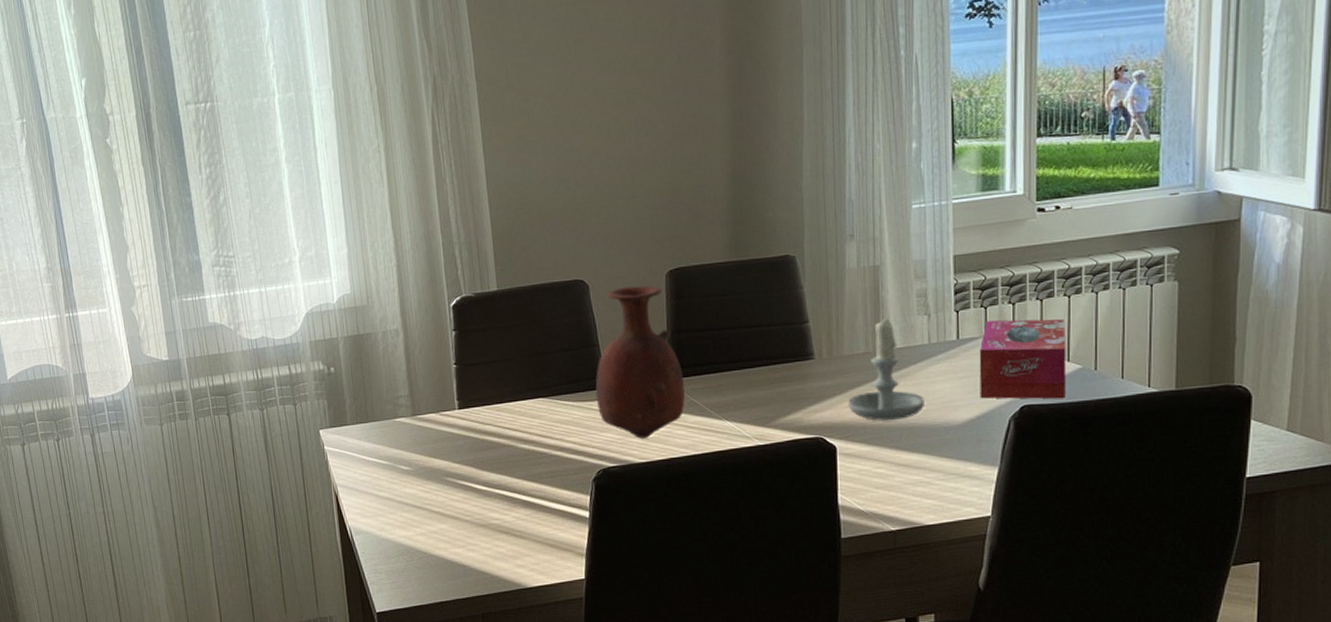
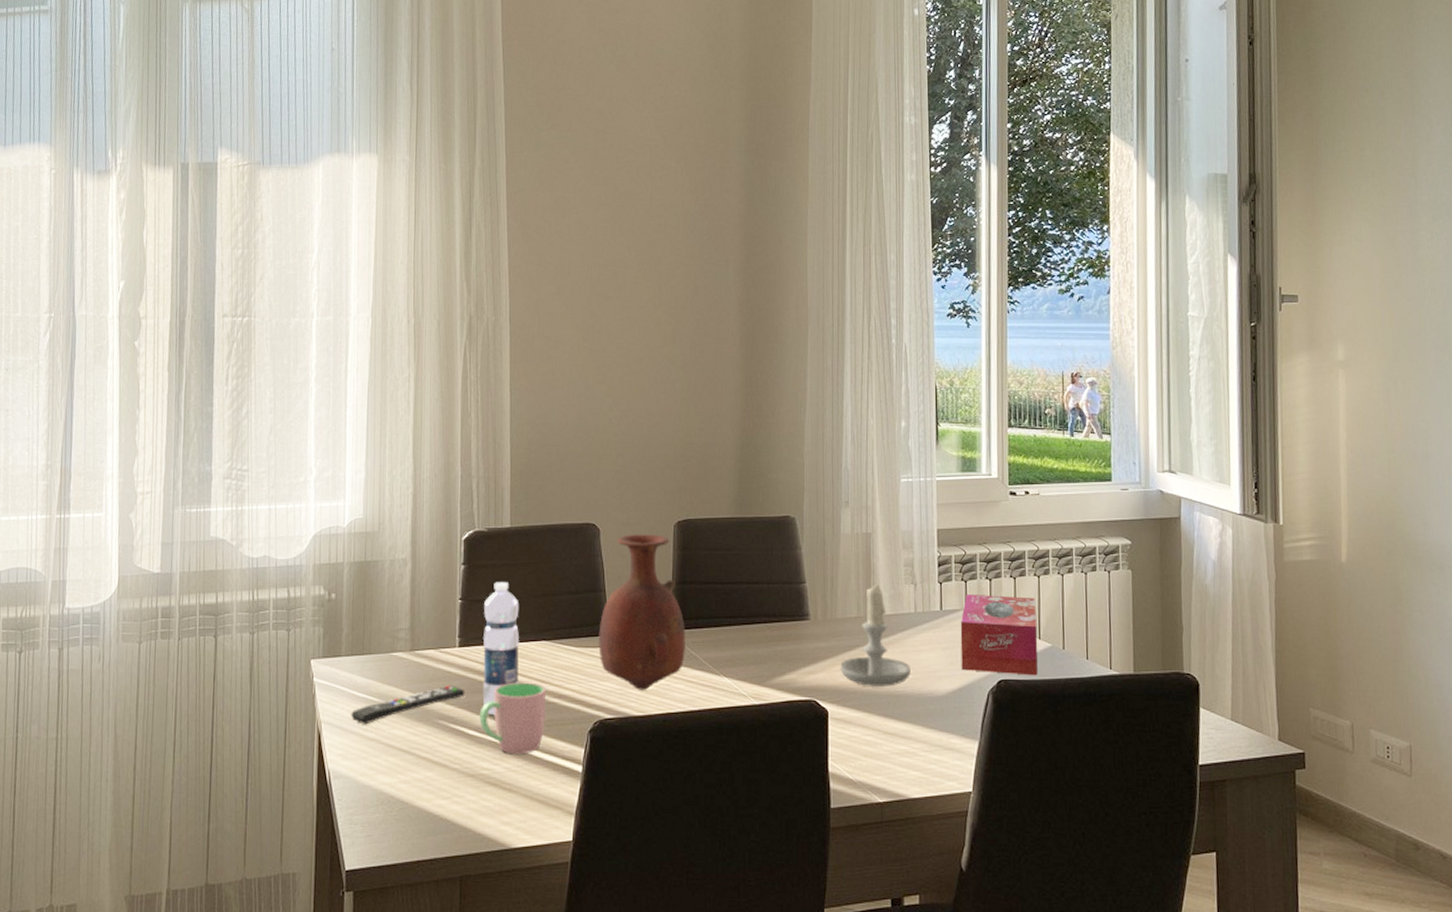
remote control: none [363,445,469,486] -> present [351,685,465,725]
water bottle: none [479,344,521,471] -> present [482,582,519,716]
cup: none [485,437,550,505] -> present [479,682,547,755]

